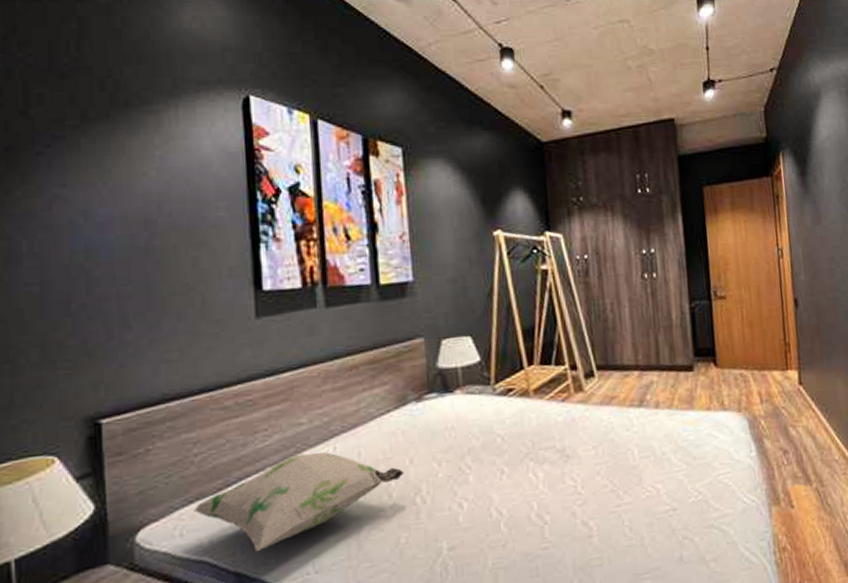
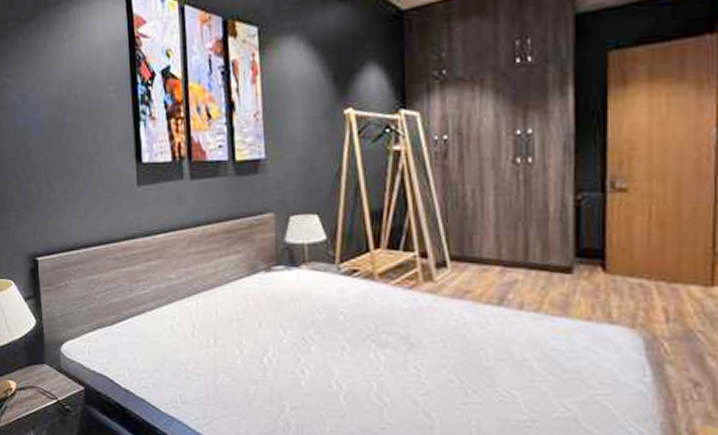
decorative pillow: present [192,452,404,551] -> none [96,304,253,376]

